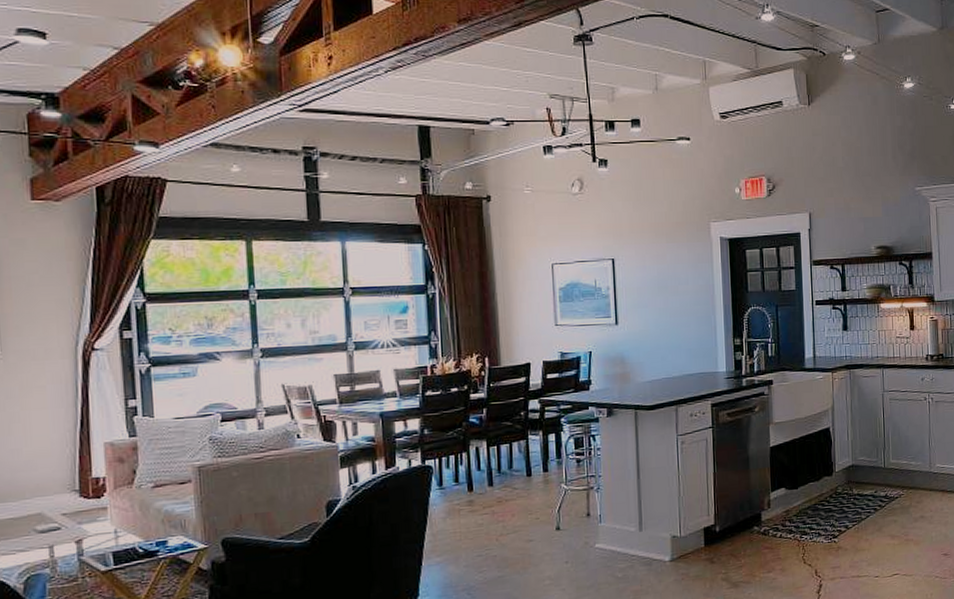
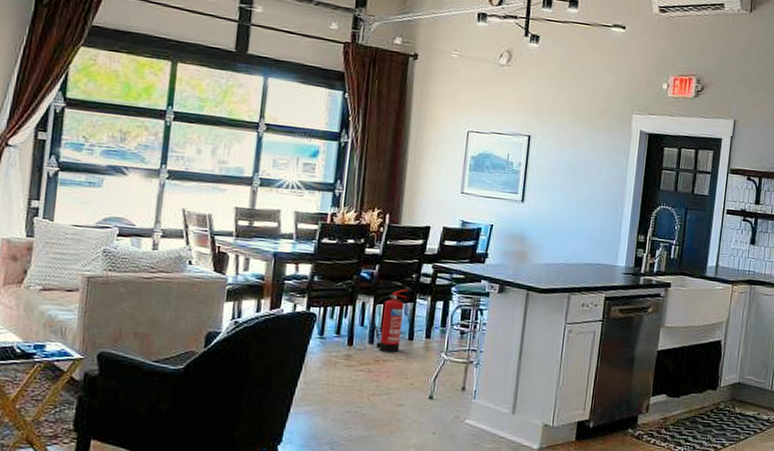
fire extinguisher: none [487,427,520,493] -> present [371,288,408,353]

